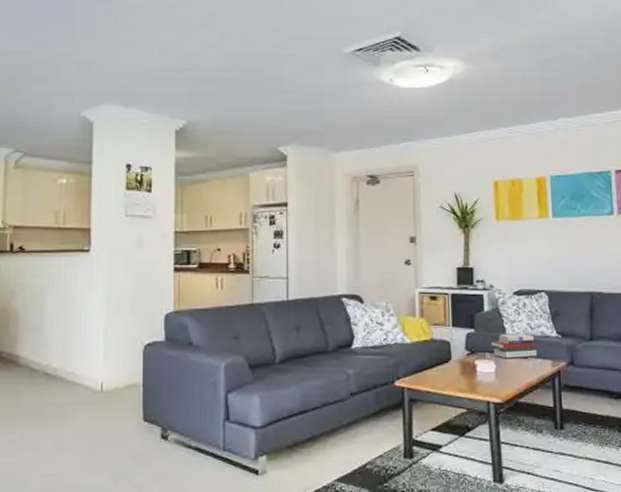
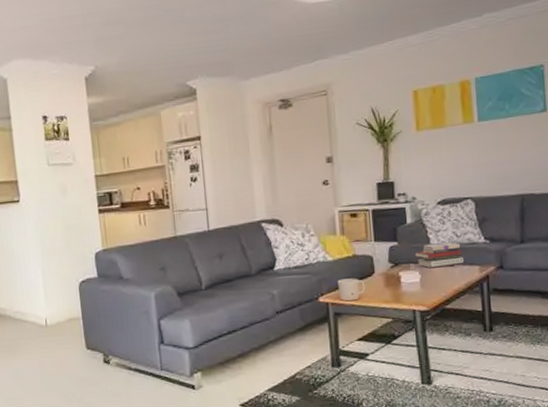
mug: none [414,363,442,388] -> present [337,278,366,302]

